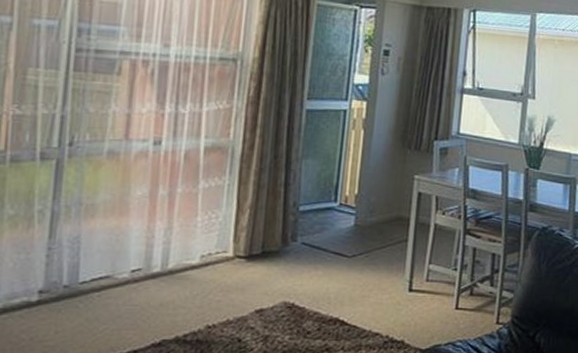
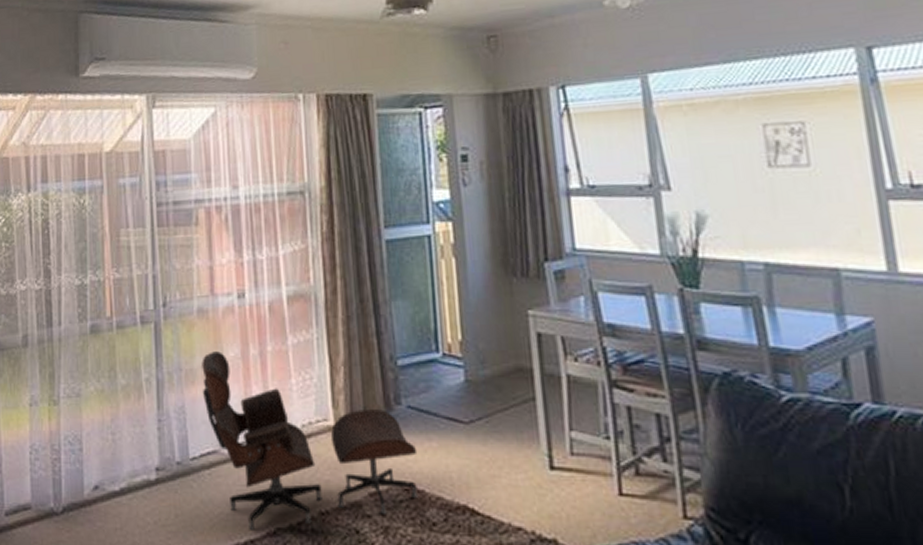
lounge chair: none [102,190,304,342] -> present [202,351,418,530]

